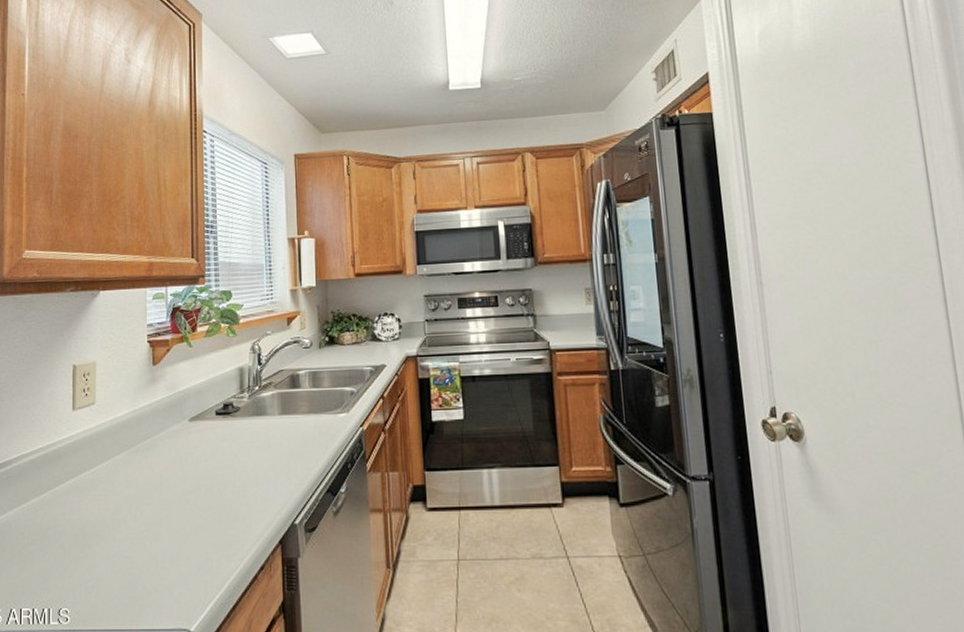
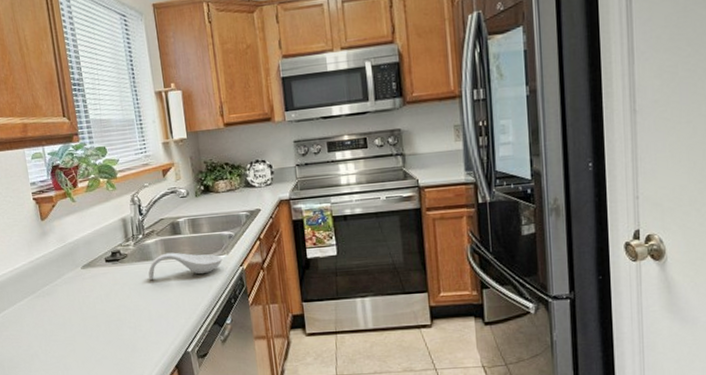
spoon rest: none [260,407,342,437] -> present [148,252,223,280]

